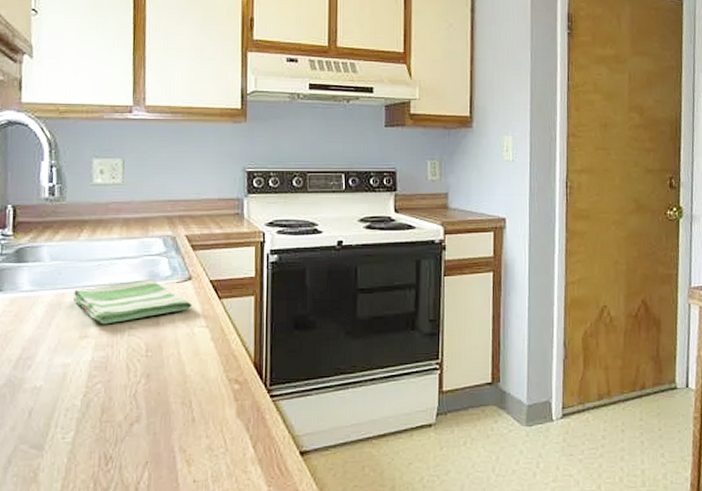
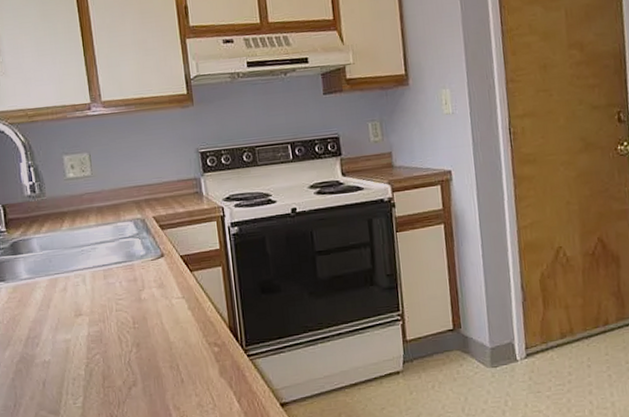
dish towel: present [72,279,193,325] -> none [64,259,168,303]

